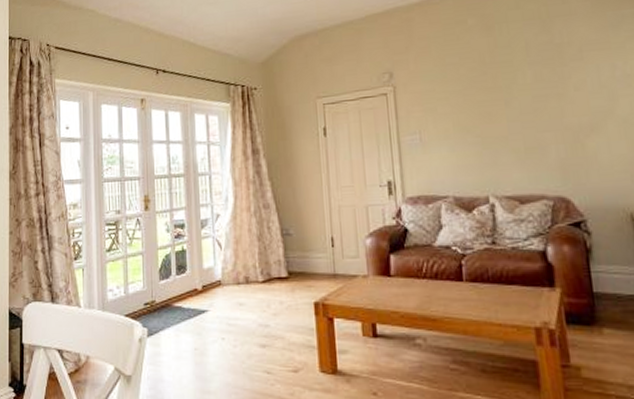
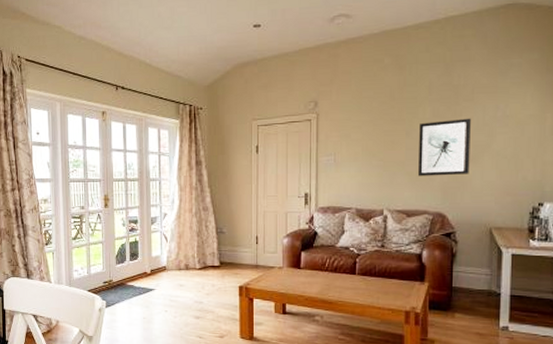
wall art: none [520,80,592,153] -> present [419,118,471,177]

